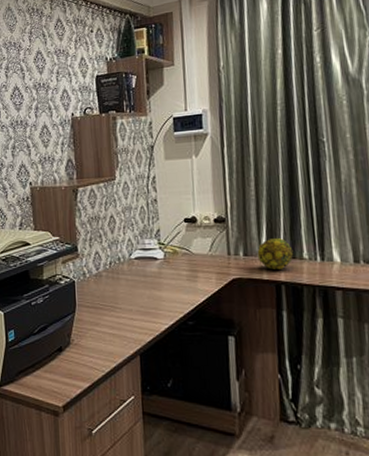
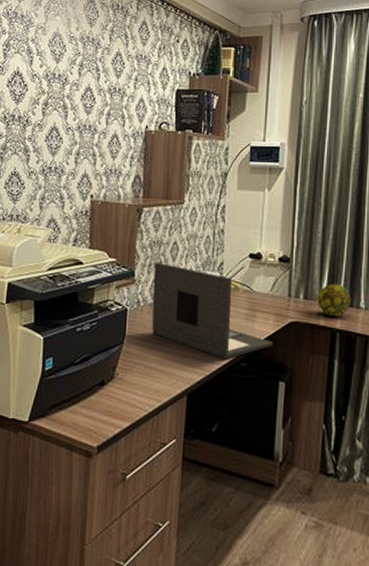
laptop: none [94,236,219,319] -> present [152,263,274,359]

